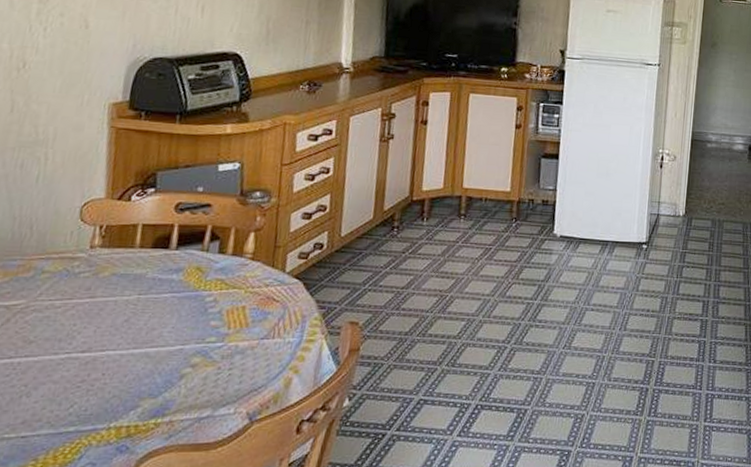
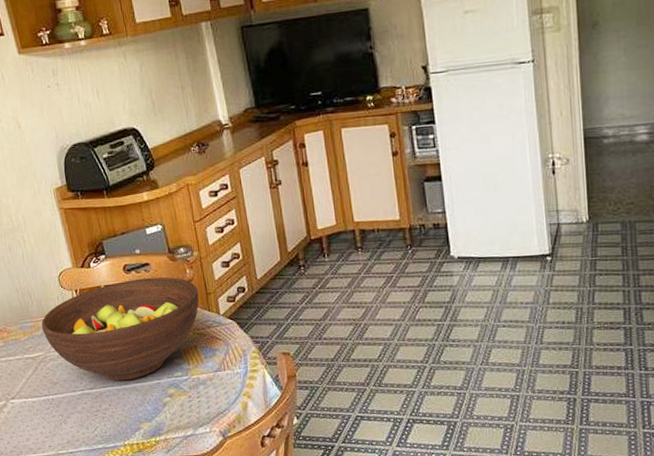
fruit bowl: none [34,220,266,344] -> present [41,277,199,381]

